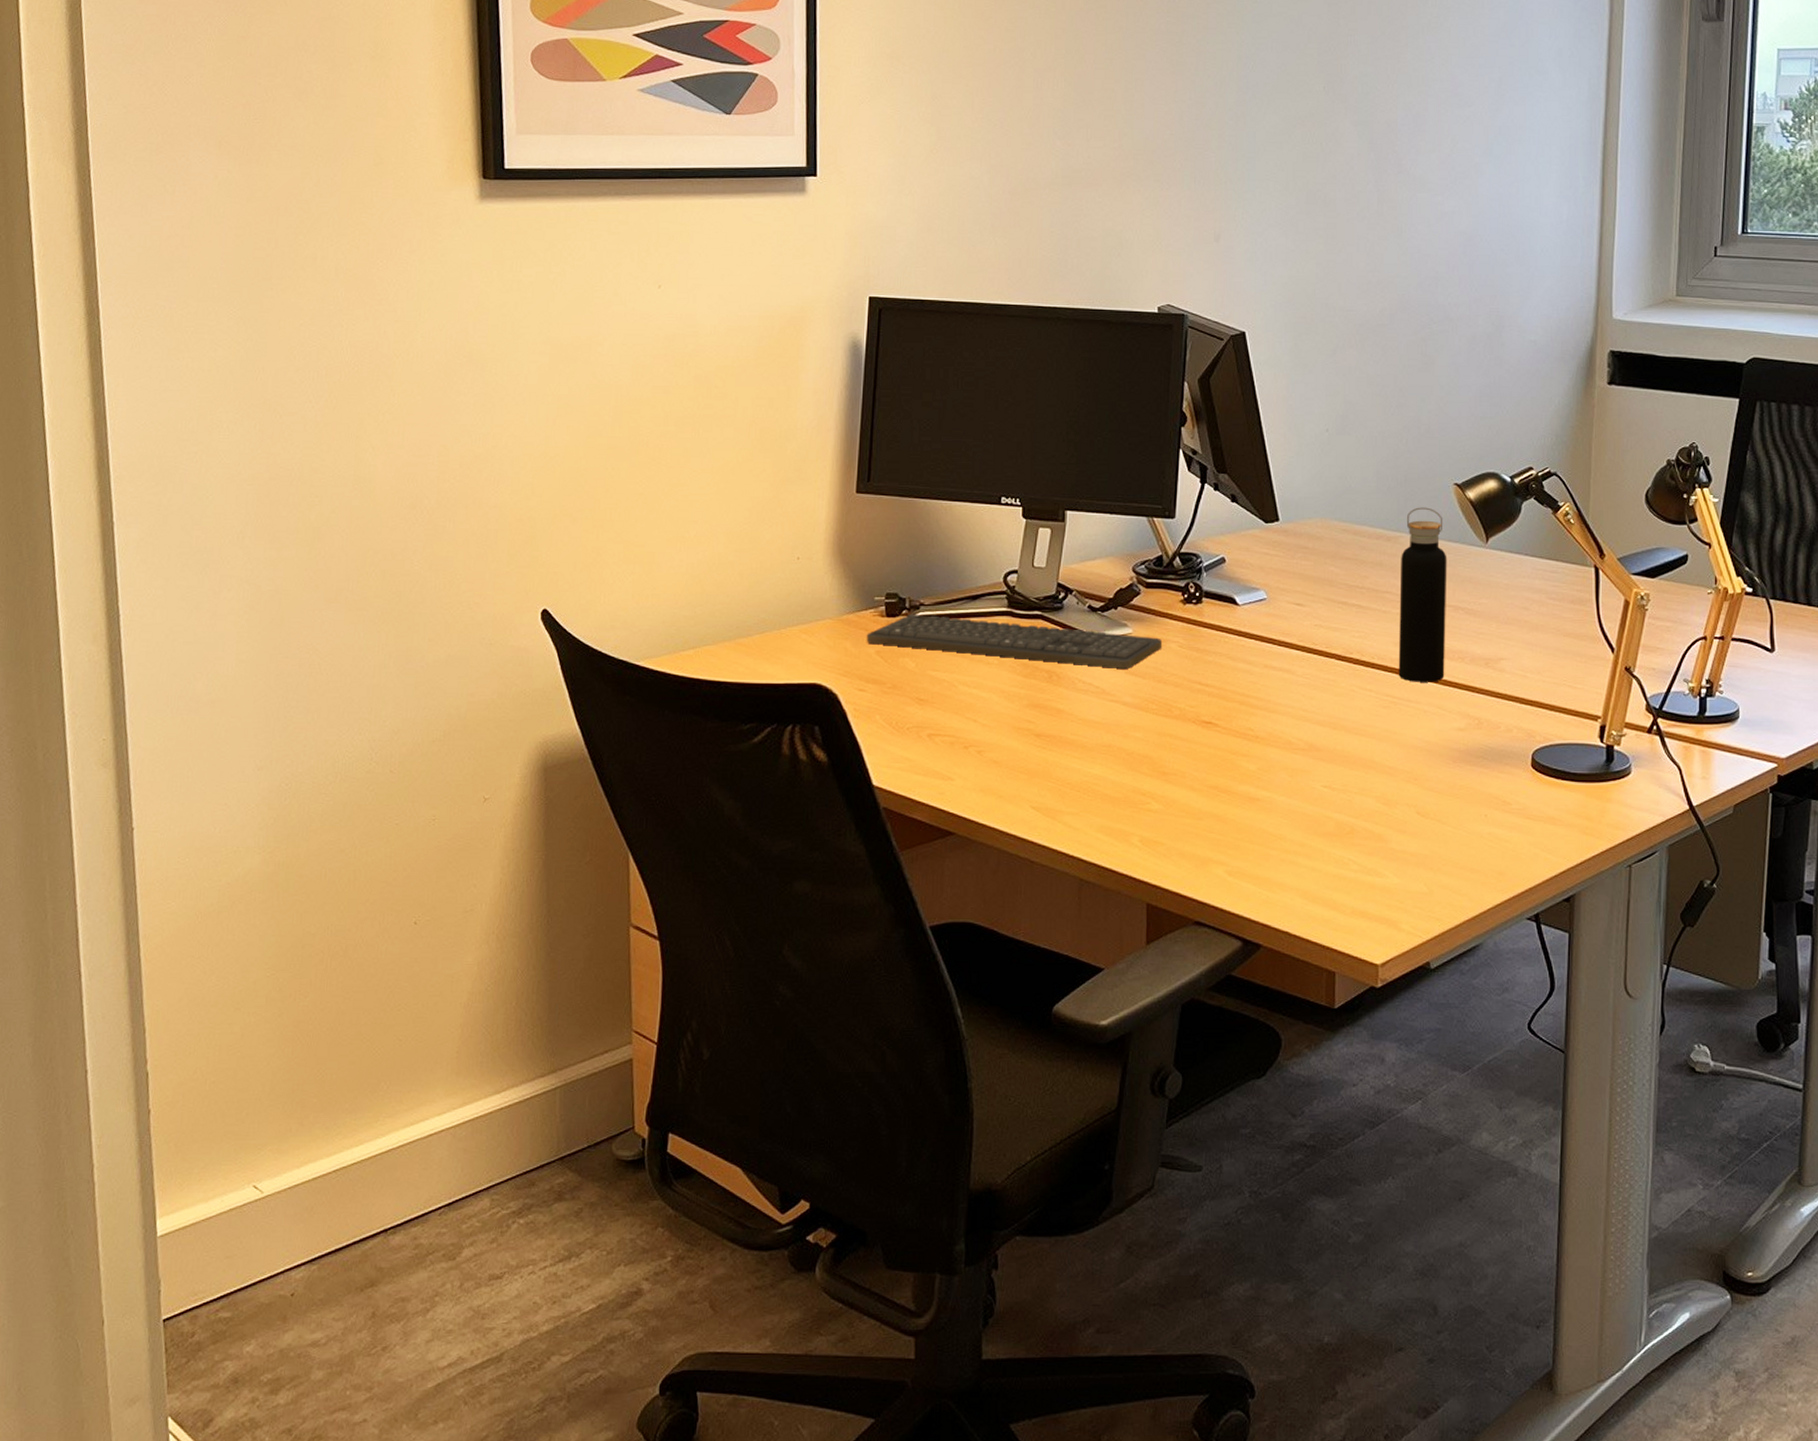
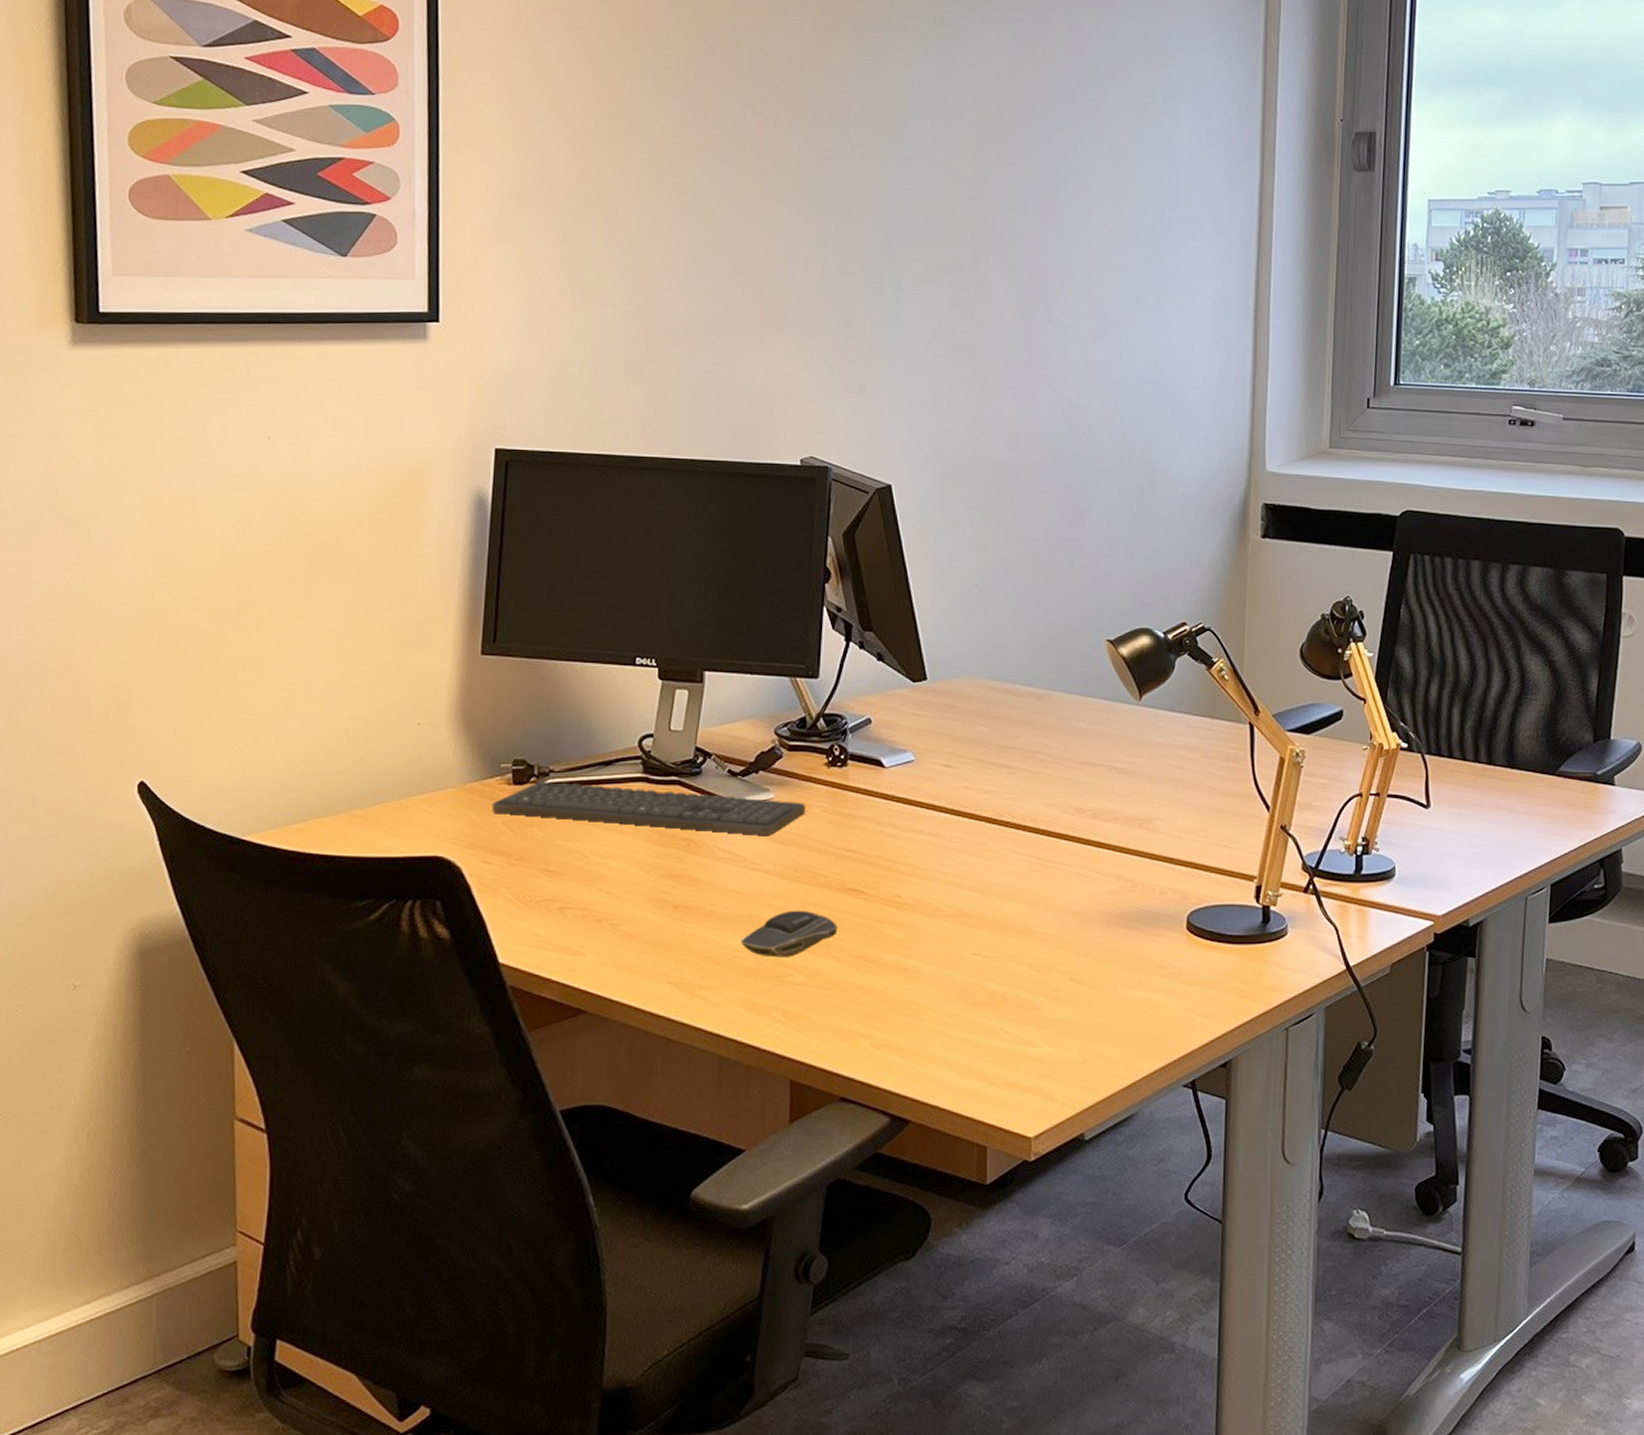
computer mouse: none [1100,740,1193,786] -> present [741,910,838,958]
water bottle: present [1398,507,1447,682] -> none [1050,664,1100,844]

